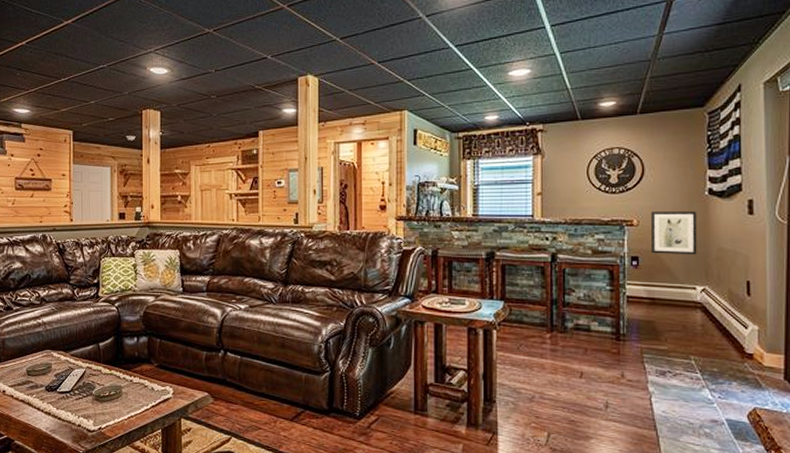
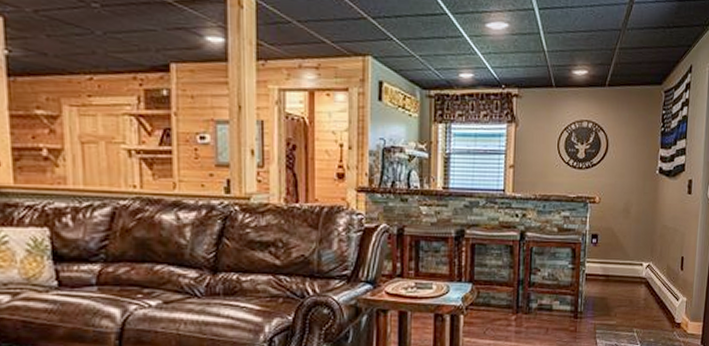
wall art: present [651,211,697,255] -> none [609,189,648,233]

